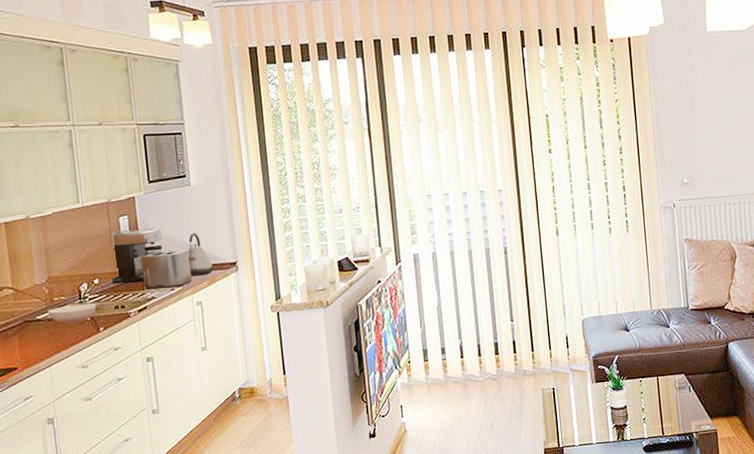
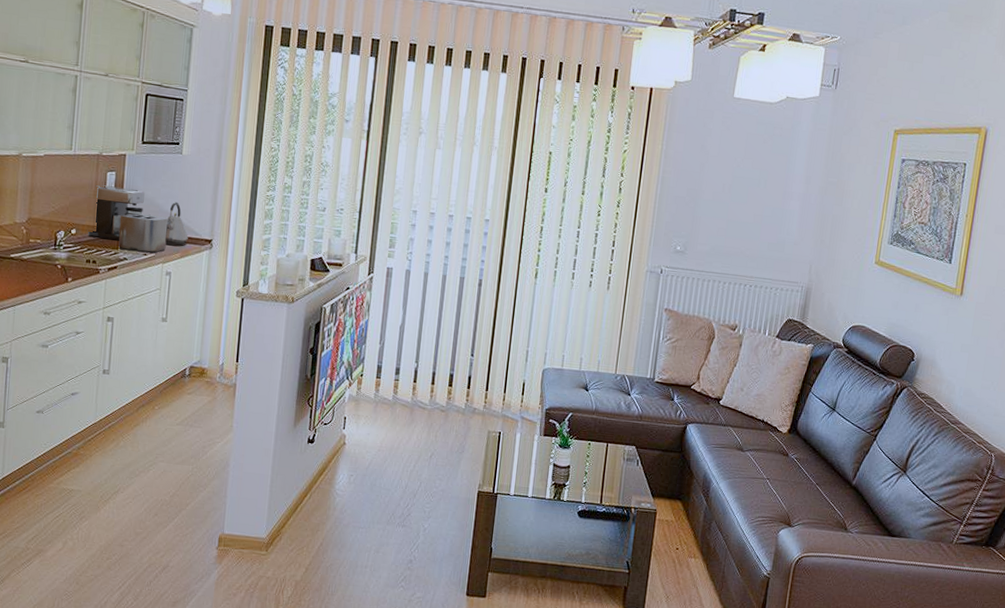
bowl: present [48,304,97,325] -> none [22,249,69,270]

